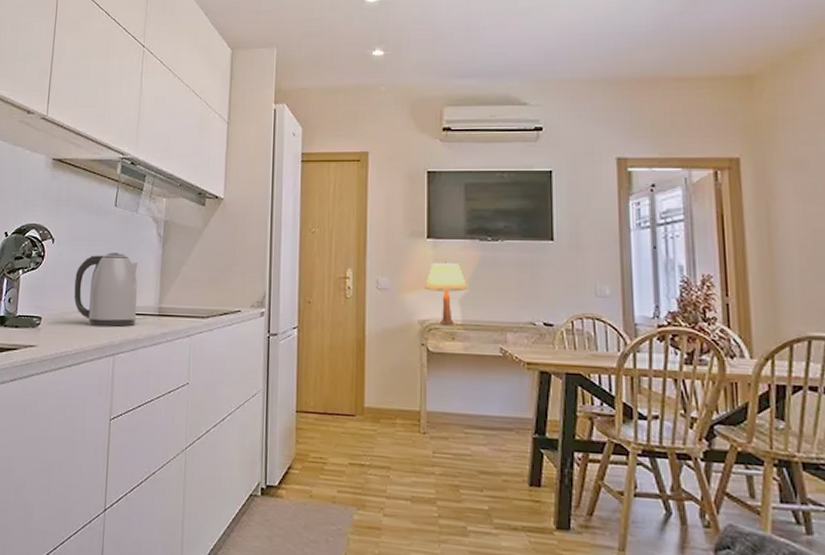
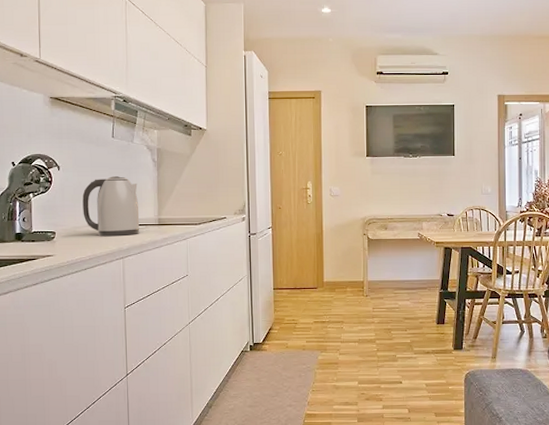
table lamp: present [425,262,468,325] -> none [366,173,396,219]

